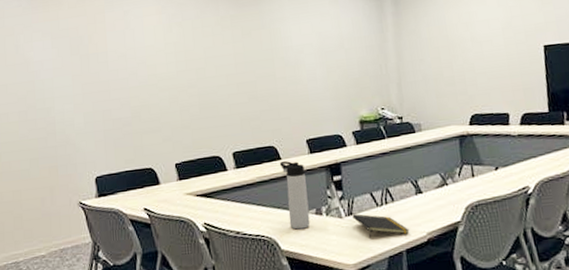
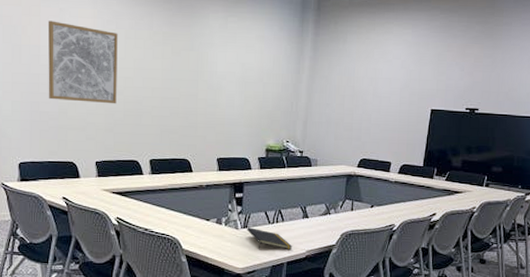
wall art: none [113,24,191,105] -> present [47,20,118,104]
thermos bottle: present [279,160,311,230] -> none [190,173,212,234]

